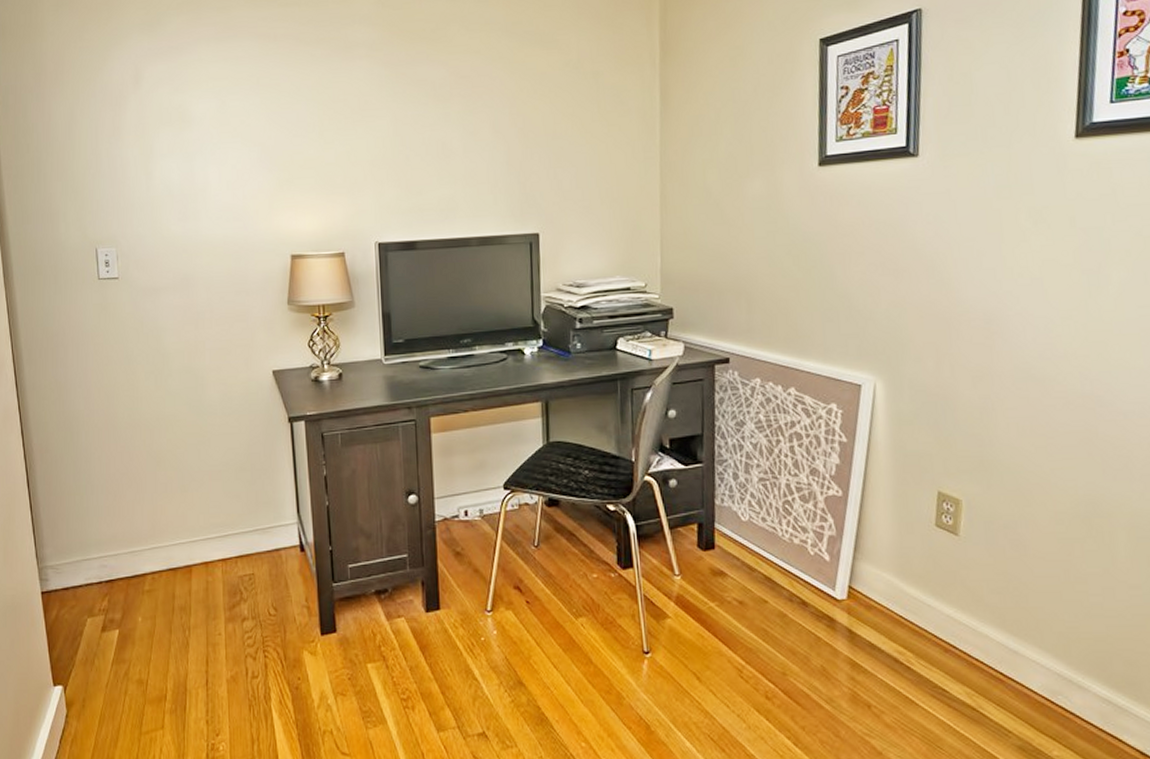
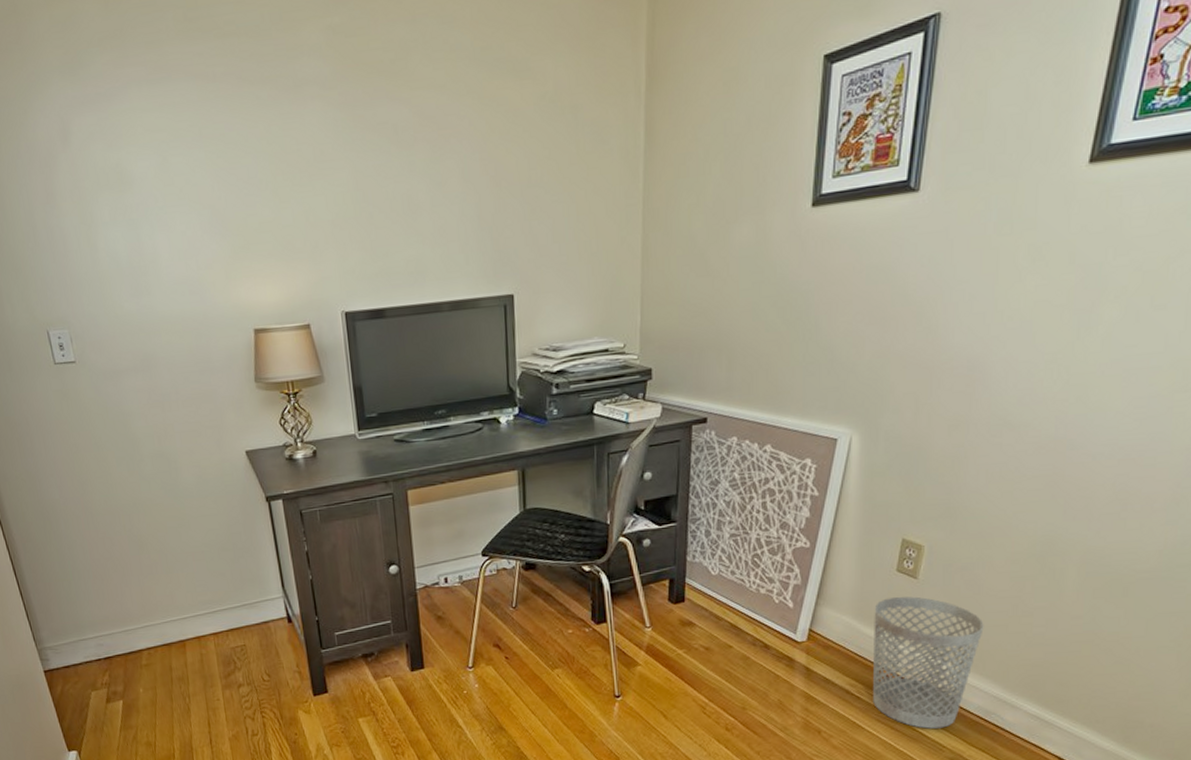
wastebasket: none [915,554,1036,709] -> present [873,596,984,729]

